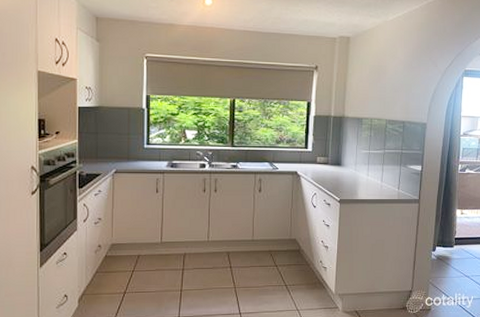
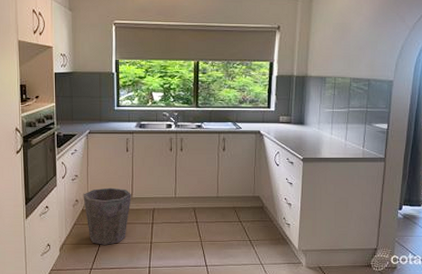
waste bin: none [107,231,161,294] -> present [83,187,131,245]

